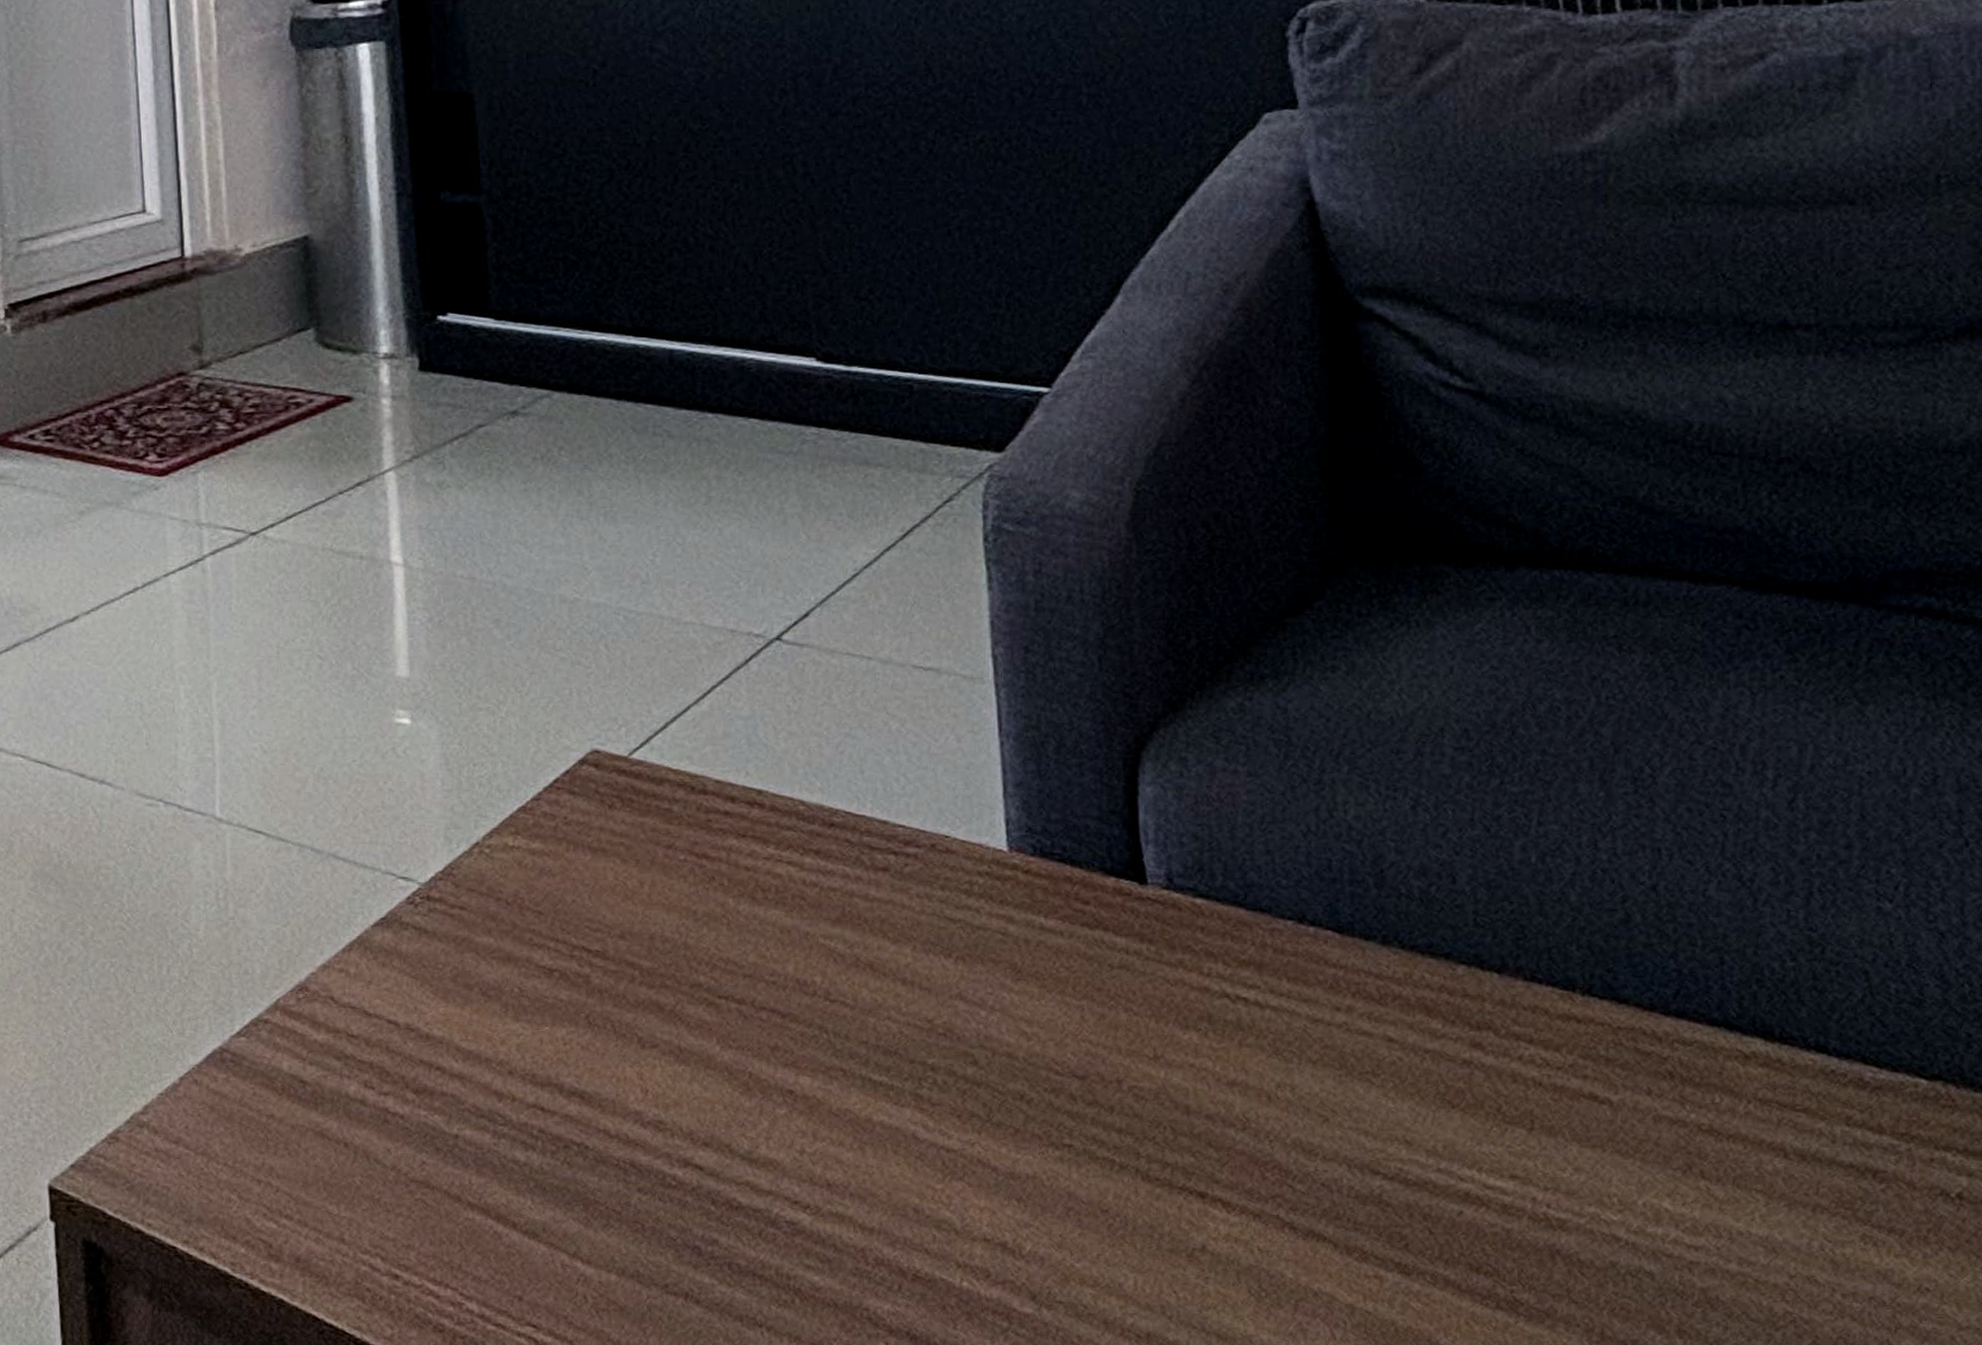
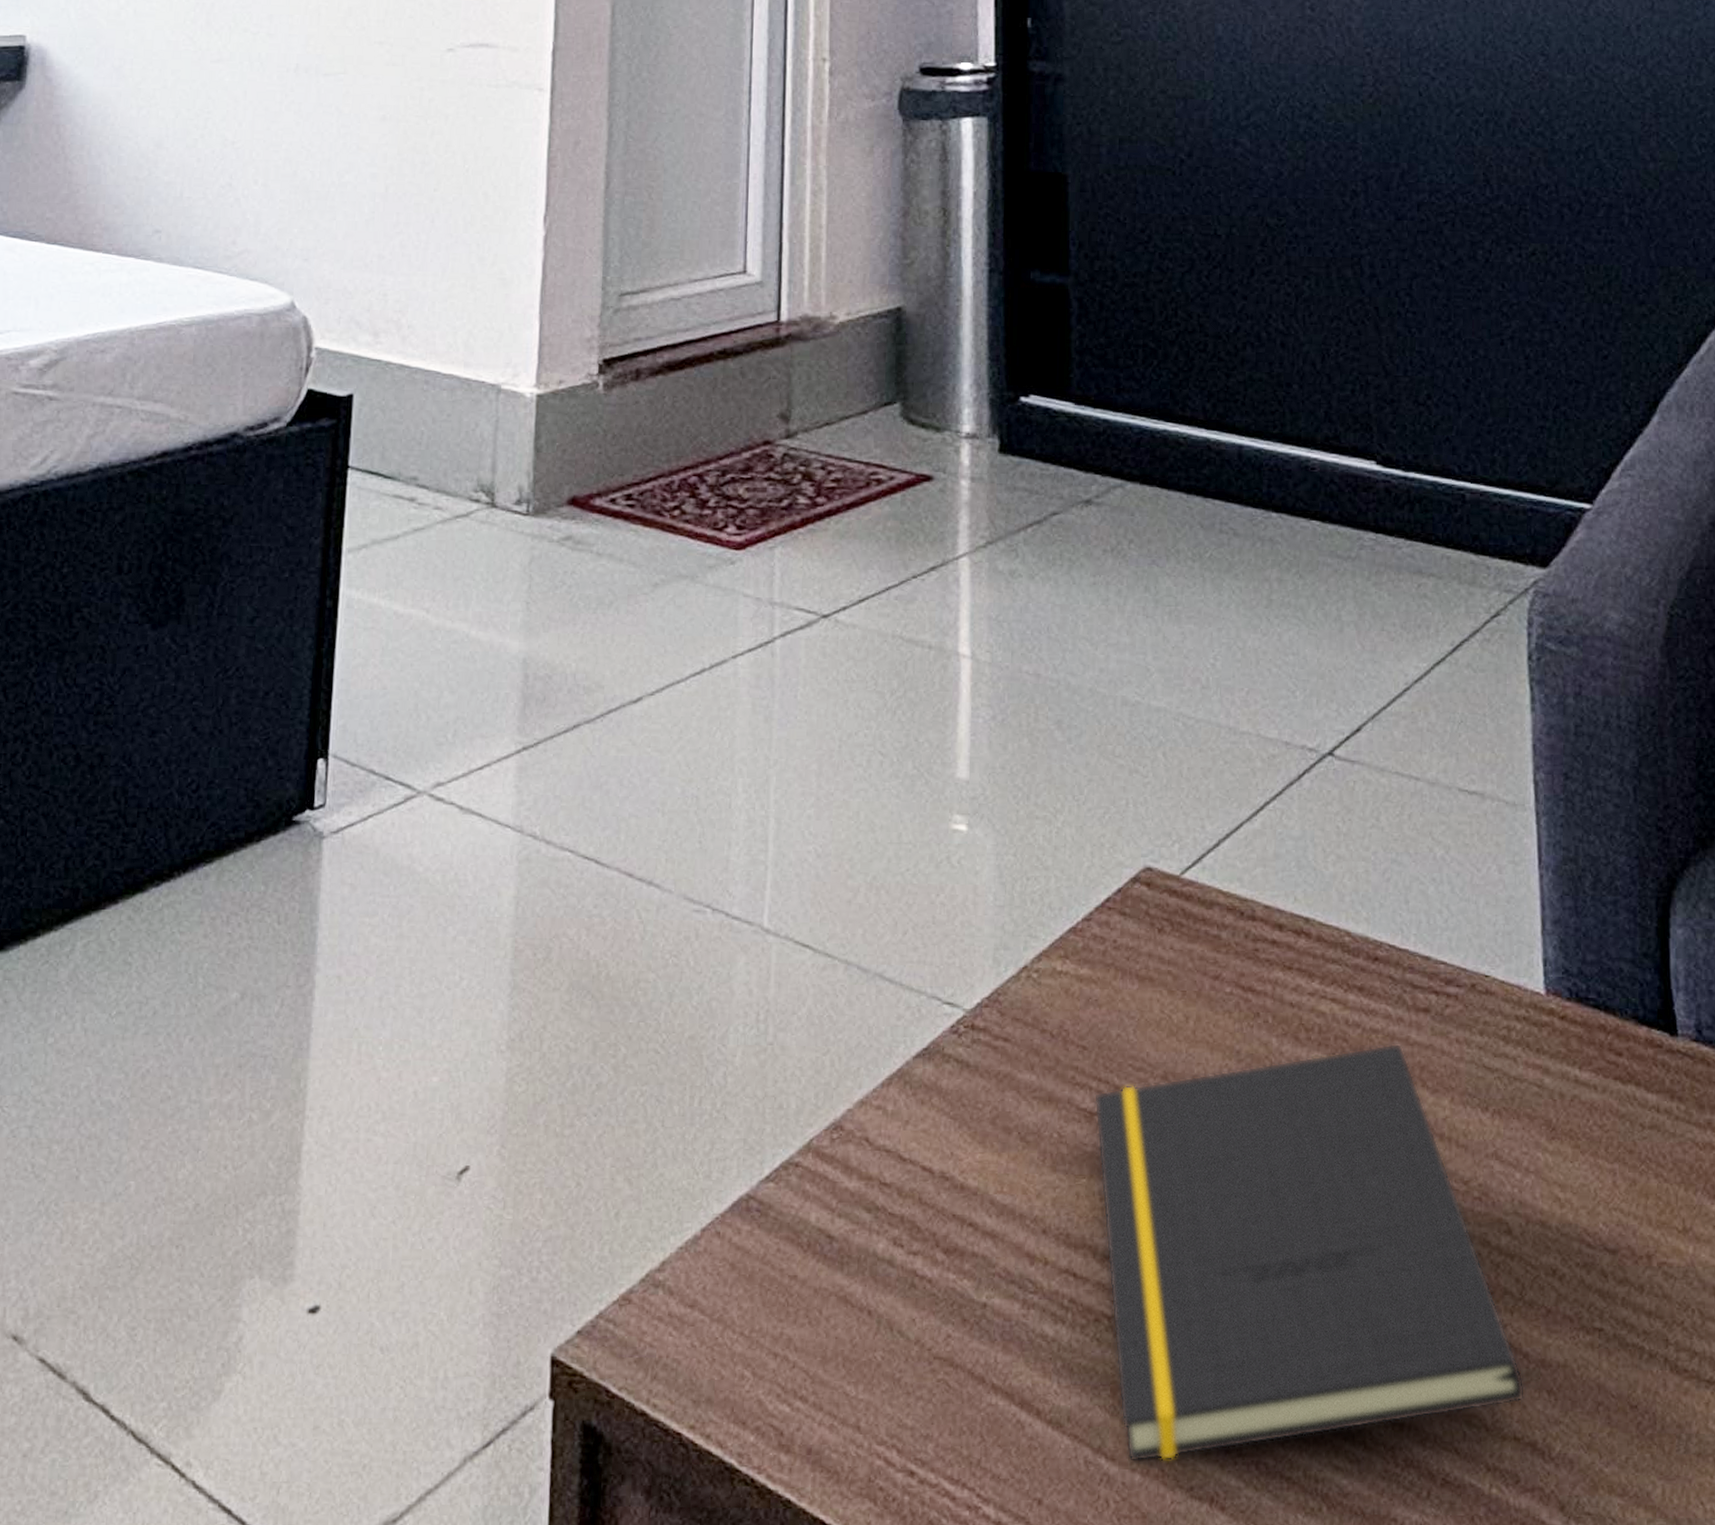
notepad: none [552,899,995,1265] -> present [1093,1043,1526,1463]

